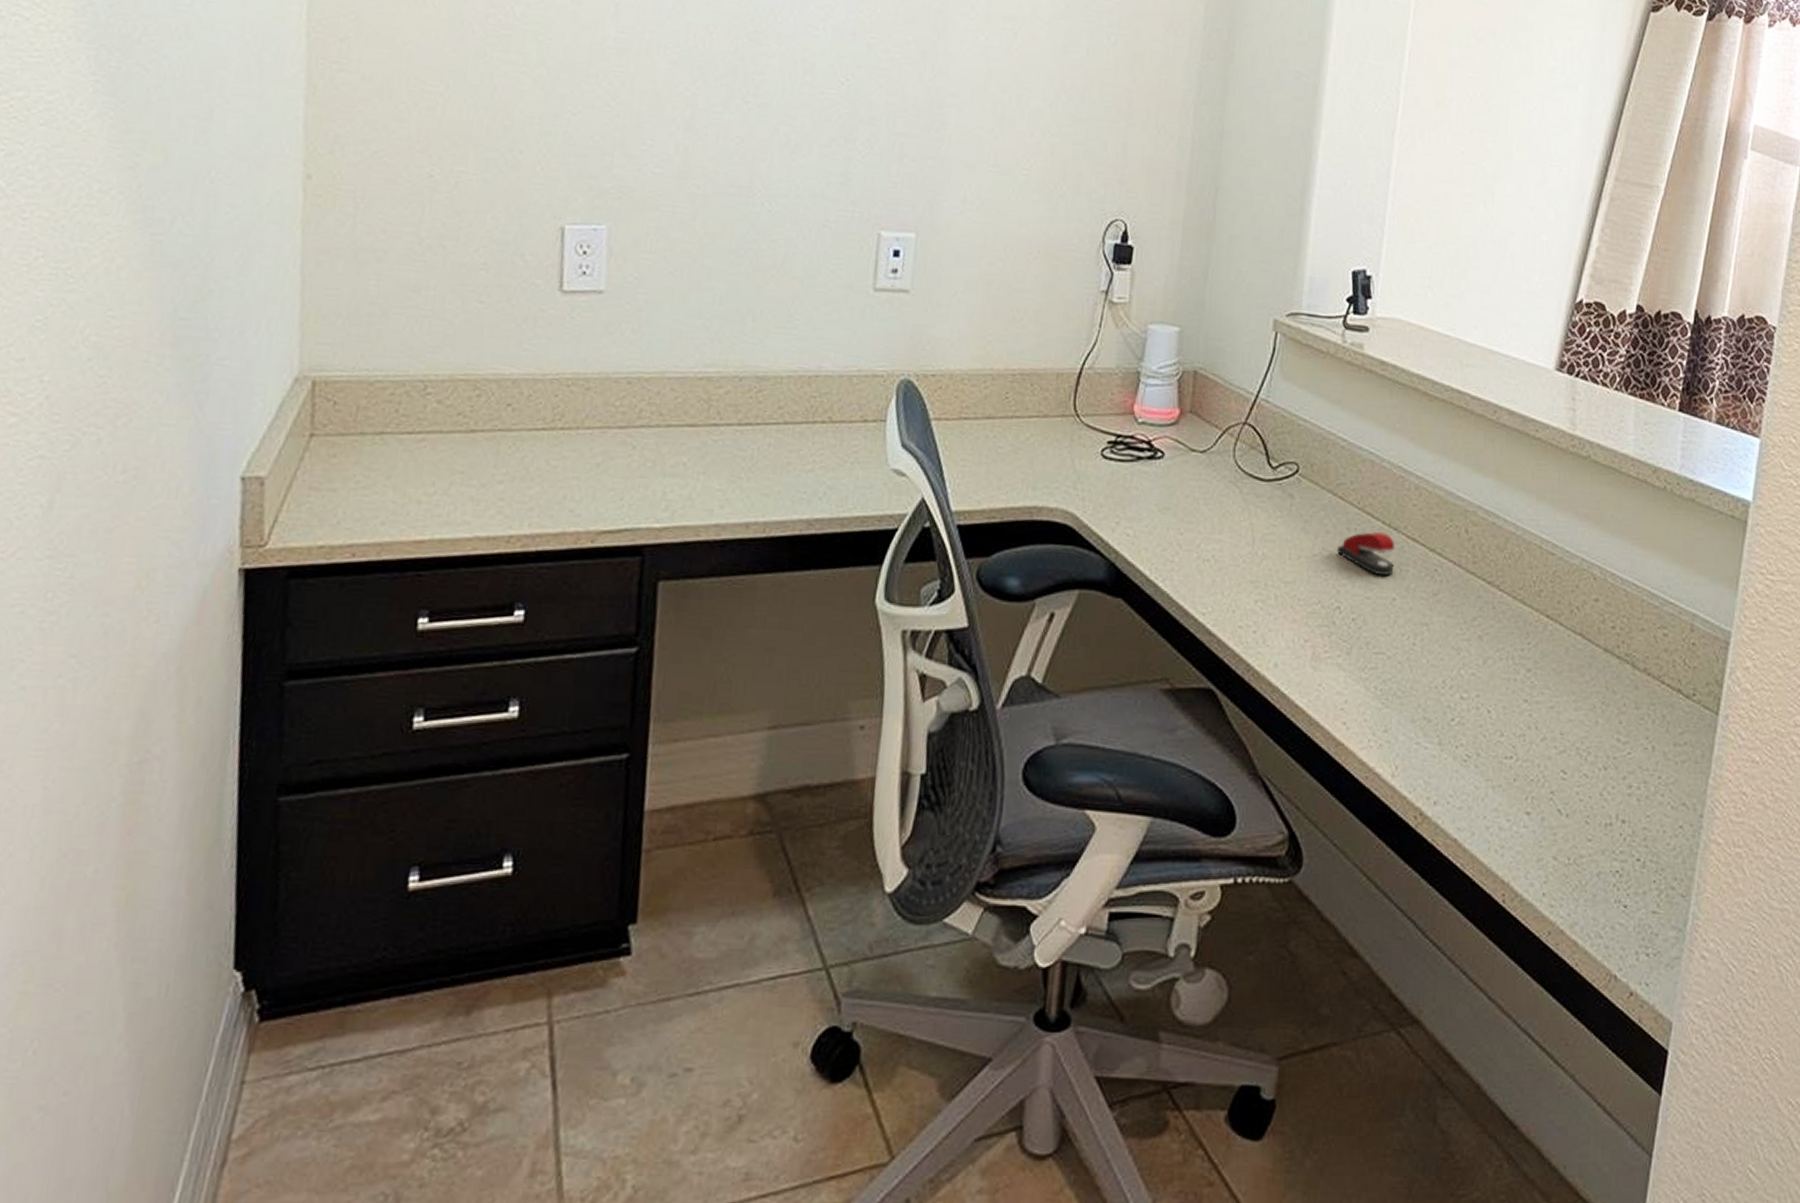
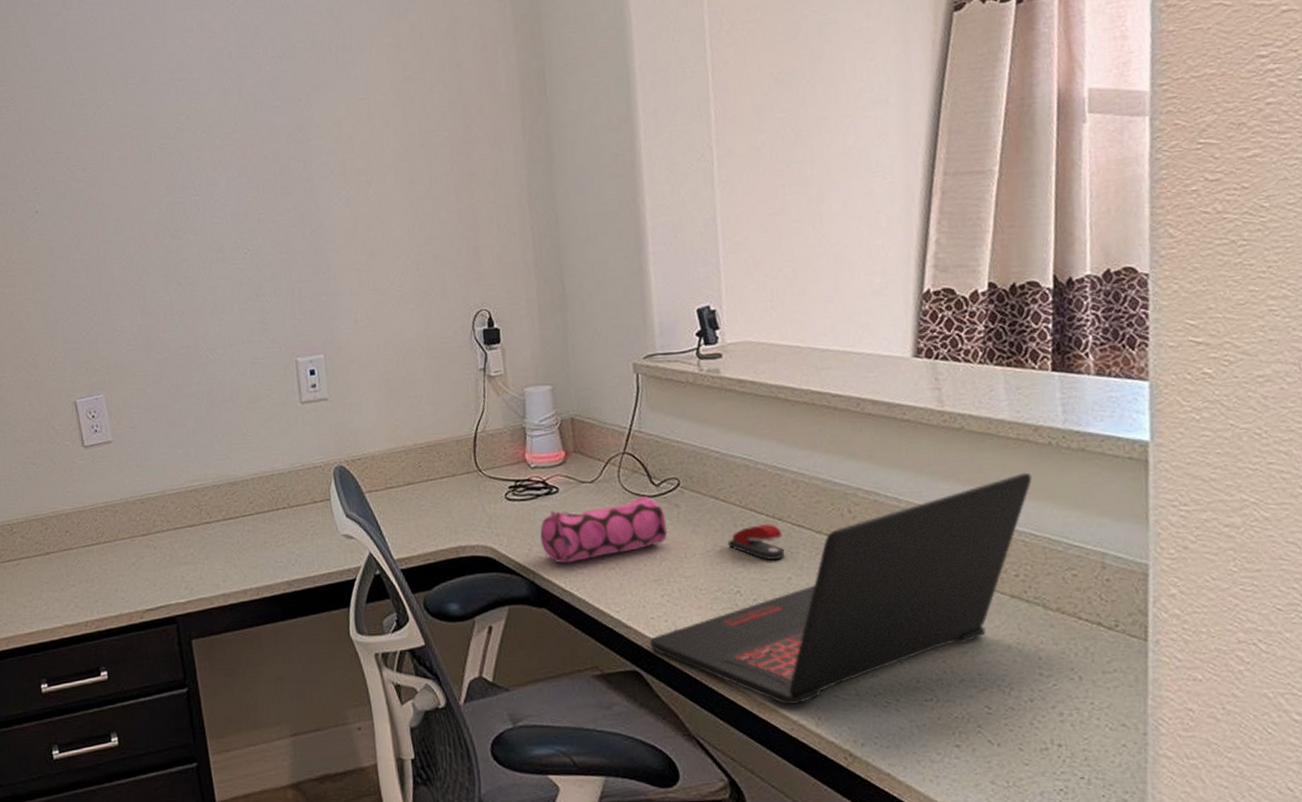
pencil case: none [1132,477,1277,547] -> present [540,495,668,564]
laptop: none [1232,515,1644,748] -> present [649,472,1032,704]

